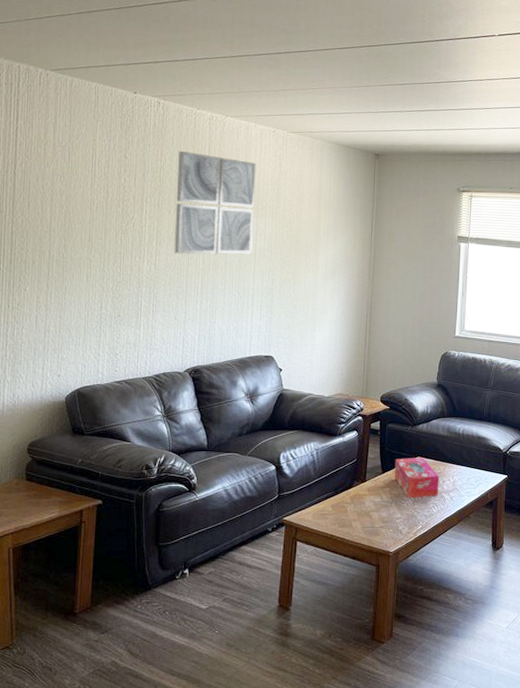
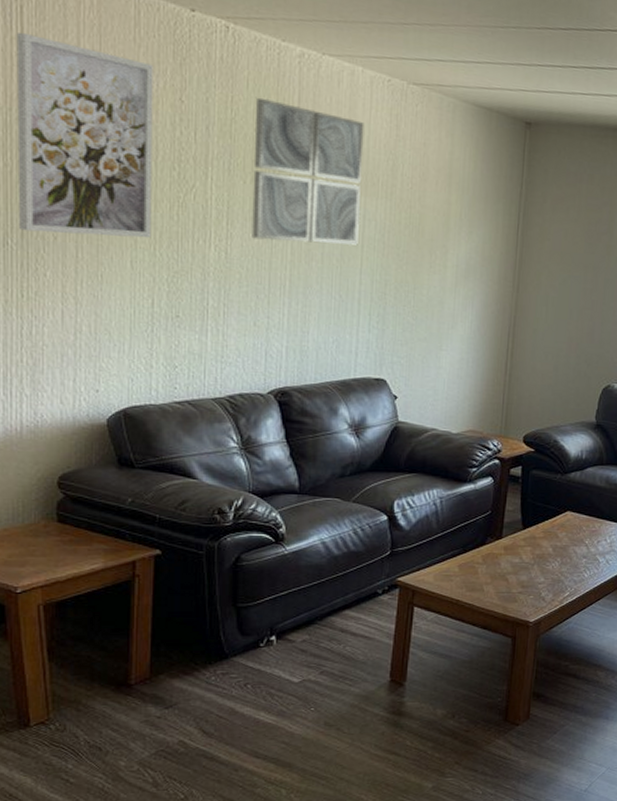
wall art: none [9,117,107,259] -> present [16,32,153,239]
tissue box: present [394,458,439,499] -> none [538,512,594,560]

